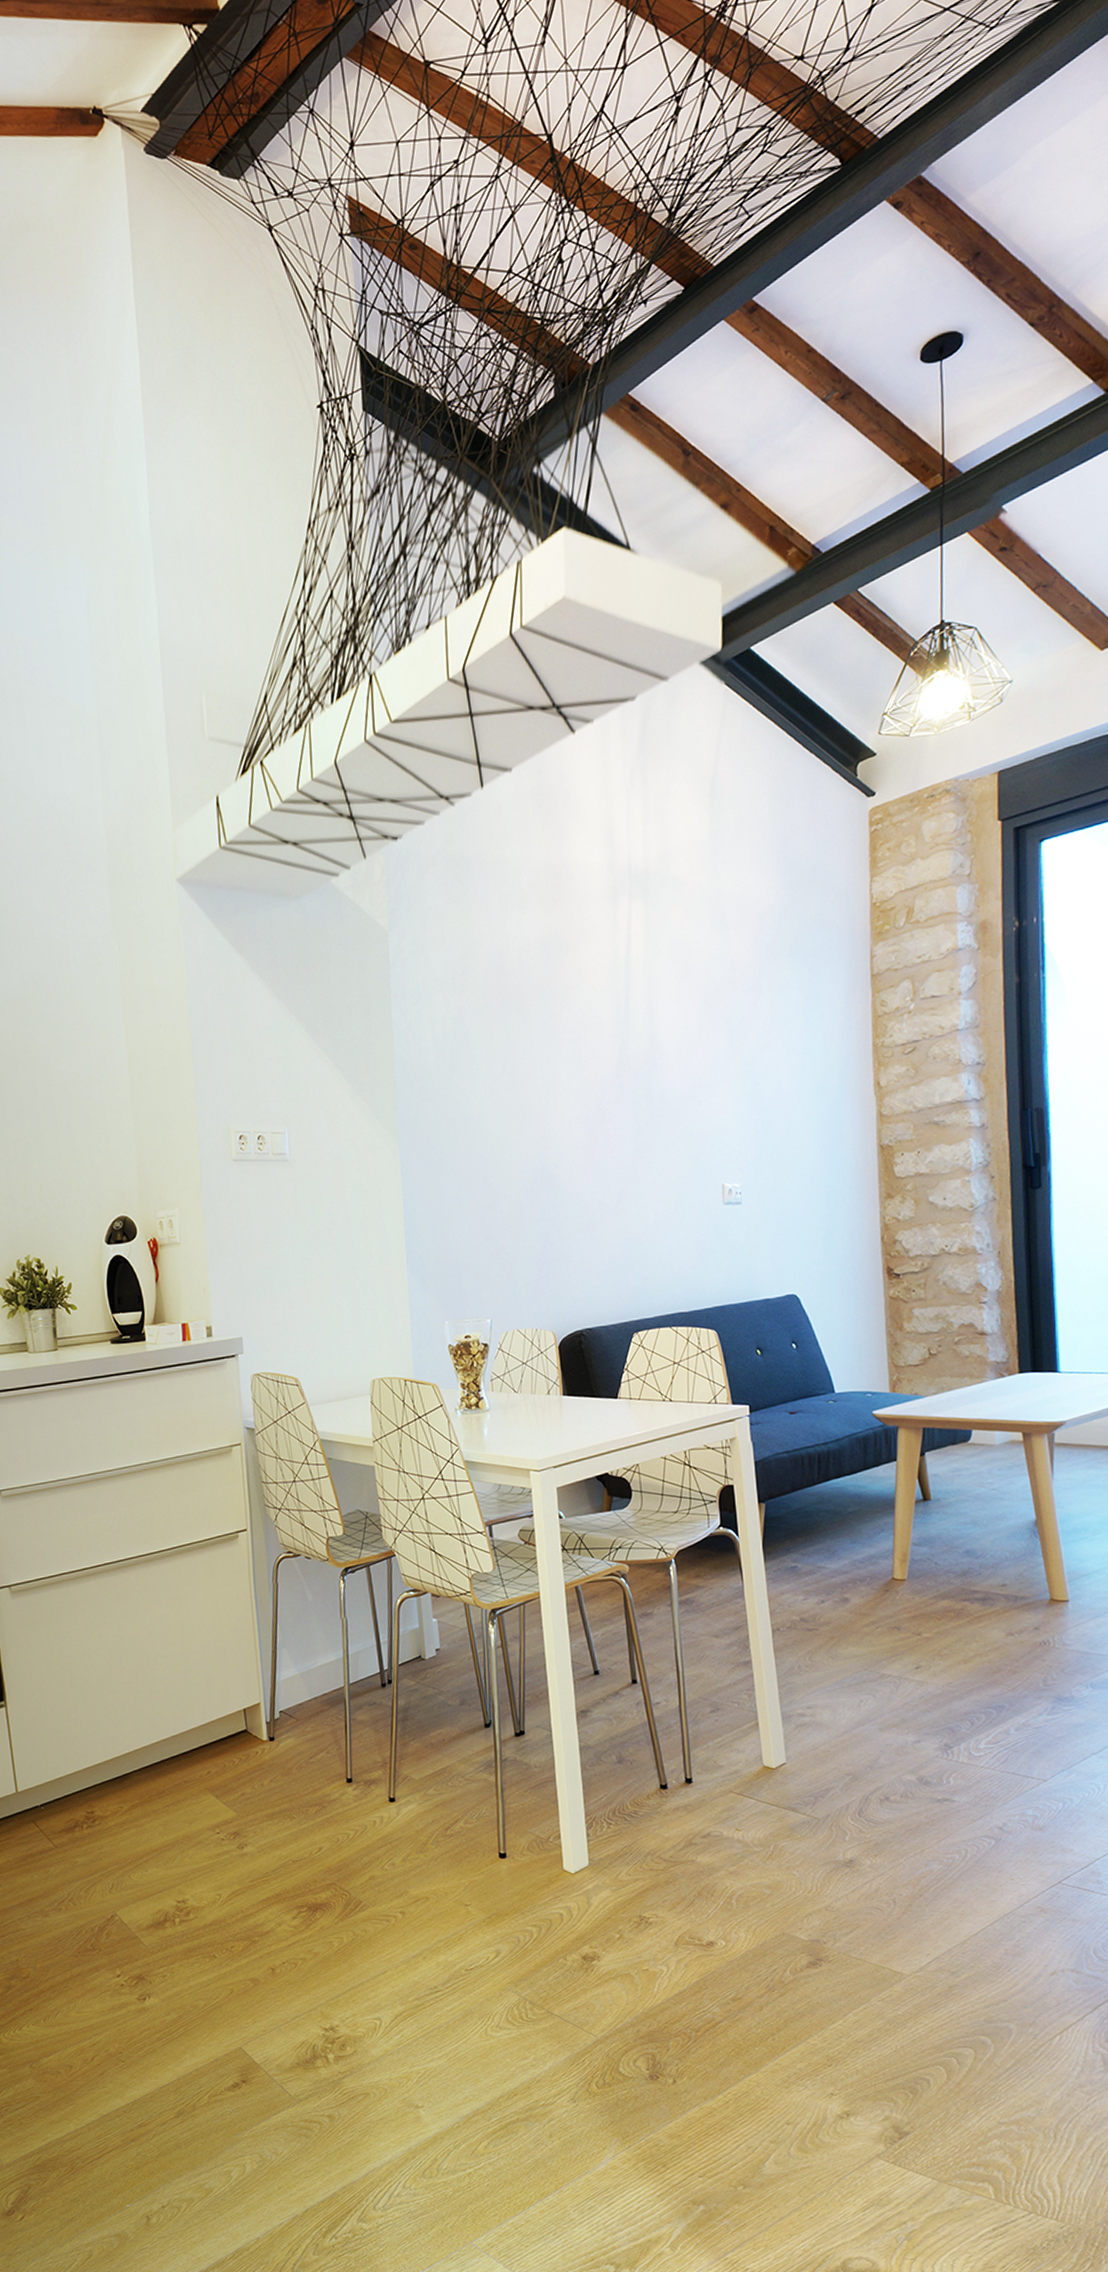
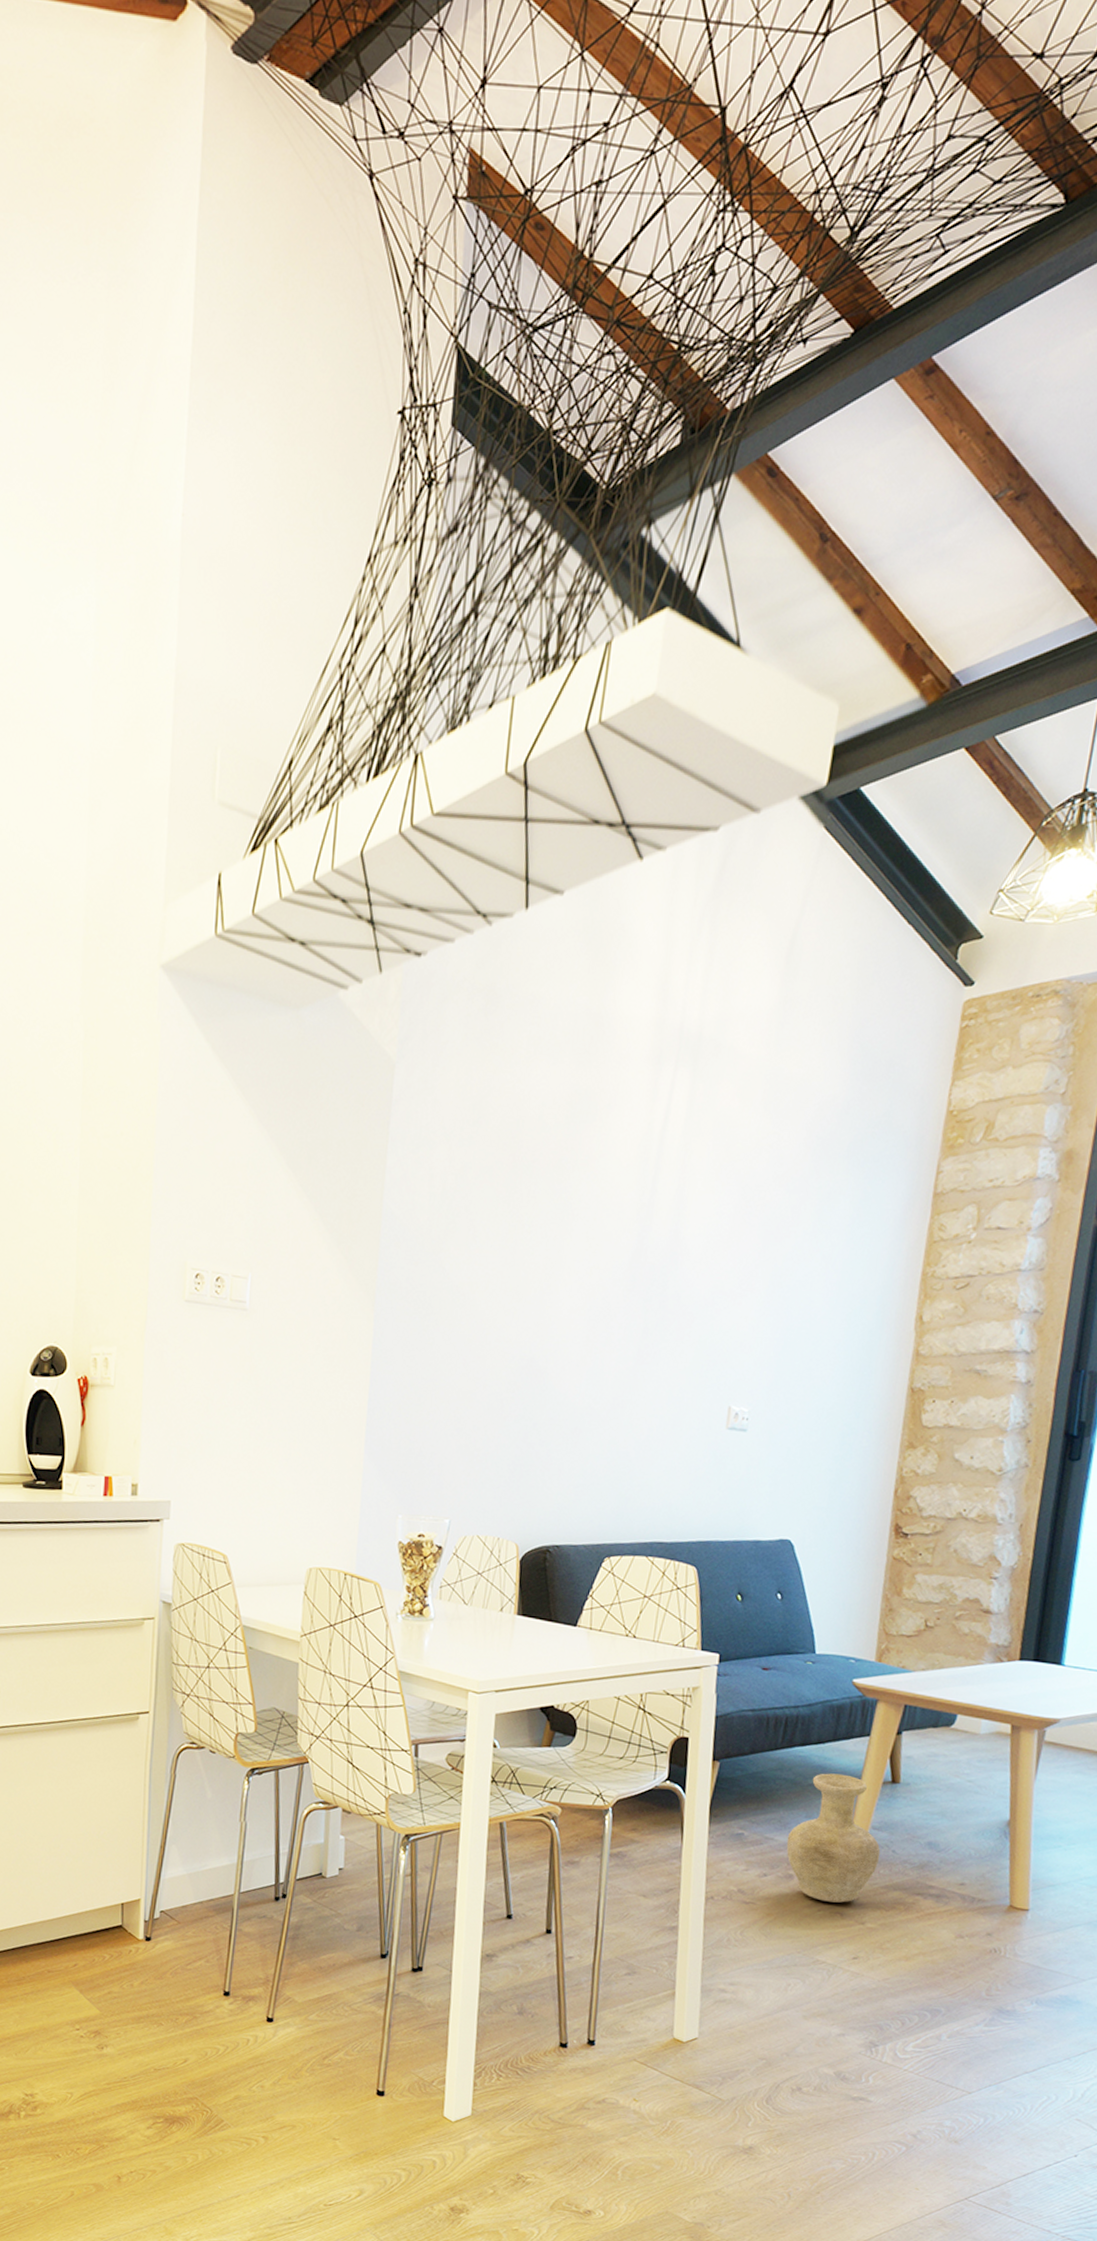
vase: none [837,1499,925,1619] -> present [786,1773,881,1903]

